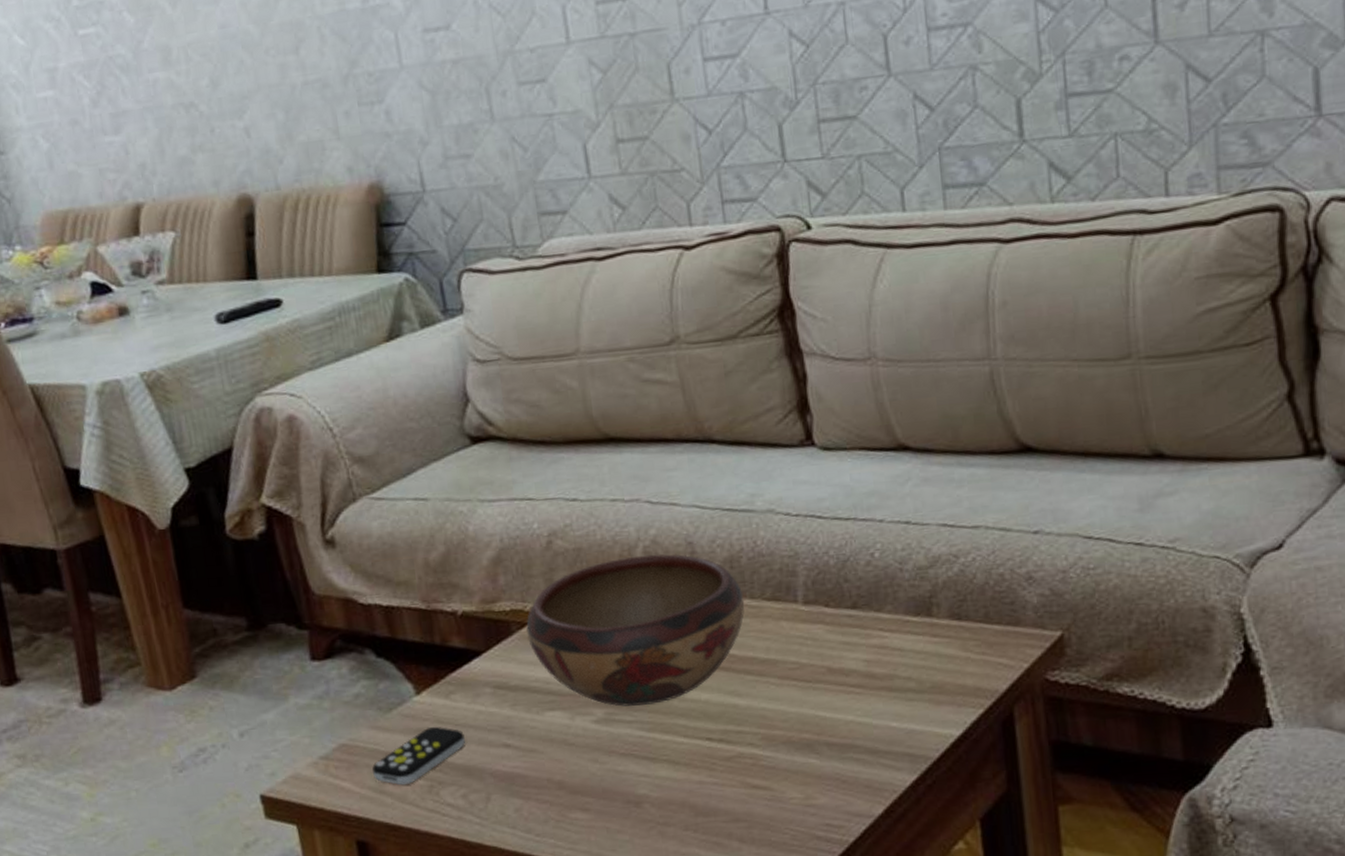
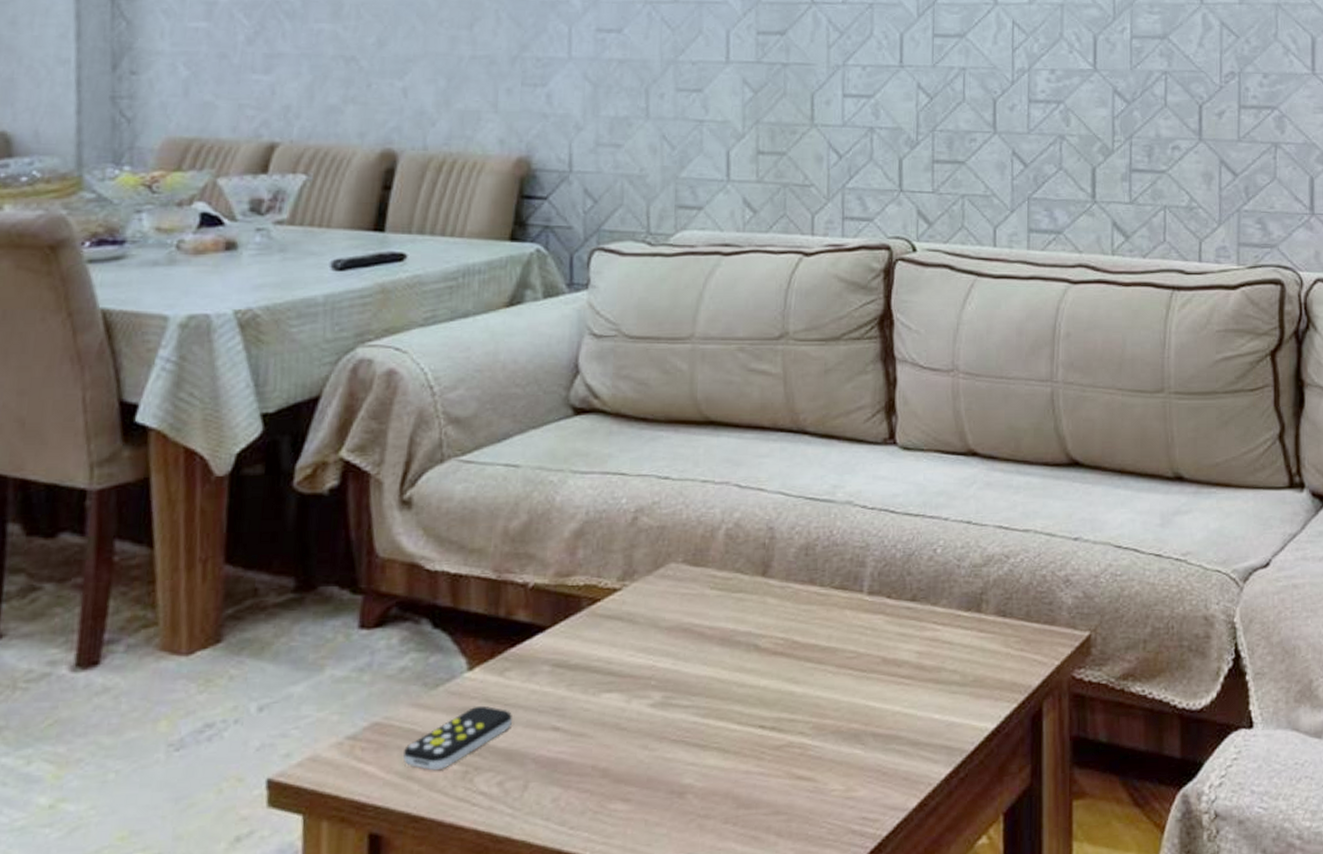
decorative bowl: present [526,553,745,707] -> none [596,537,814,690]

